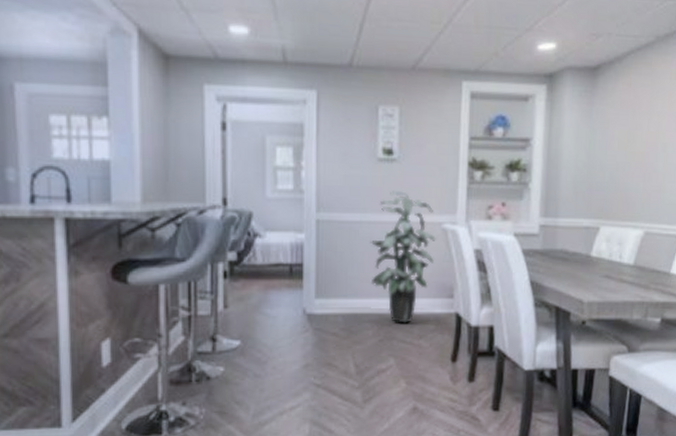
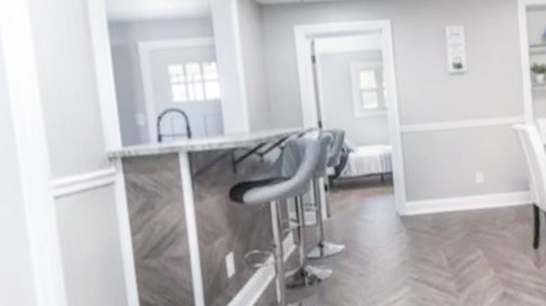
indoor plant: present [370,191,436,323] -> none [449,99,508,217]

